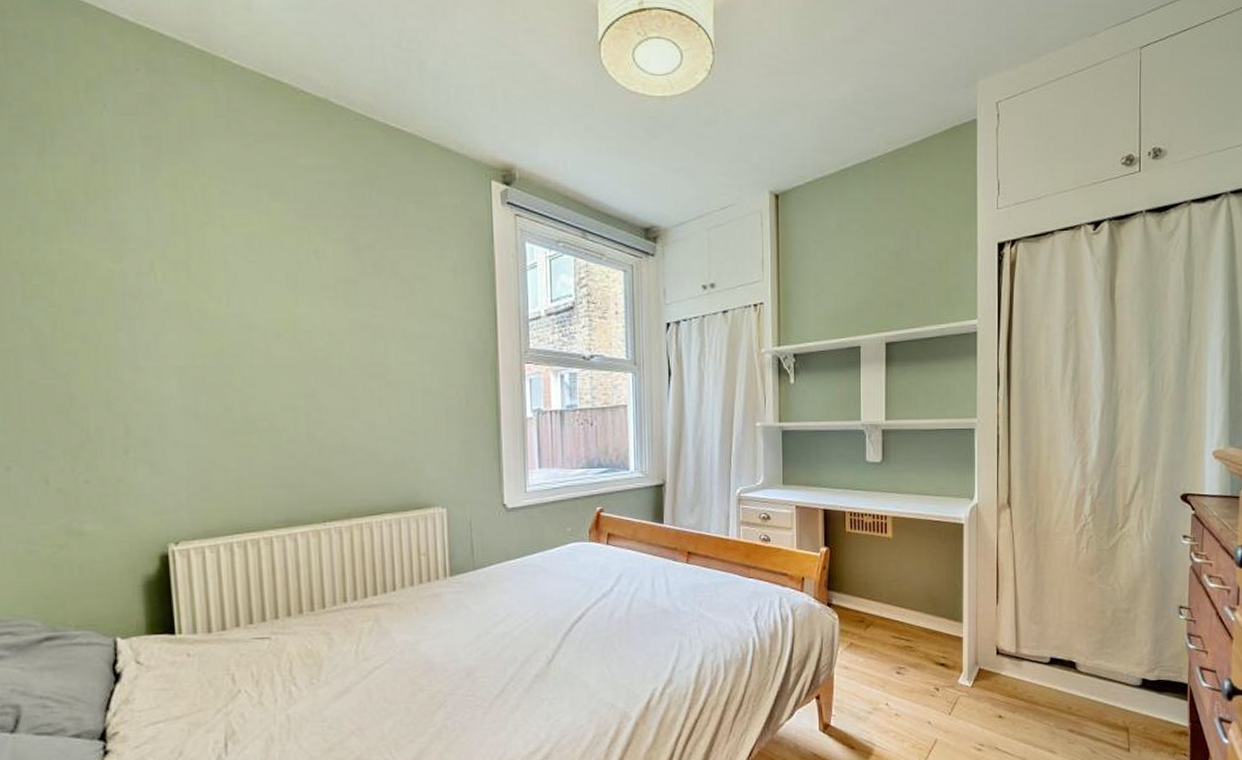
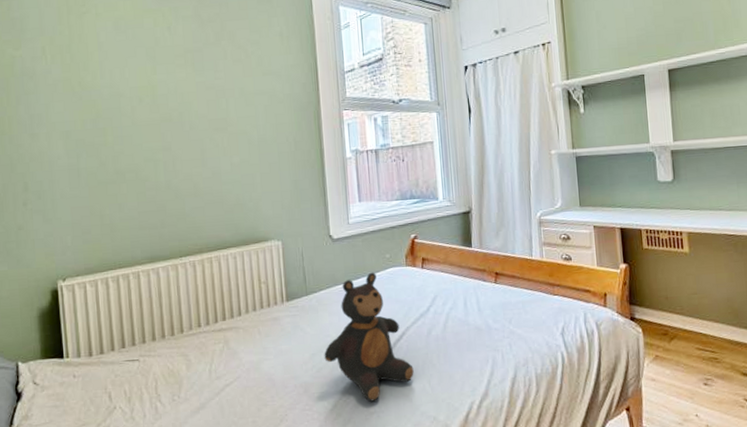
teddy bear: none [491,547,592,687] -> present [324,272,414,402]

